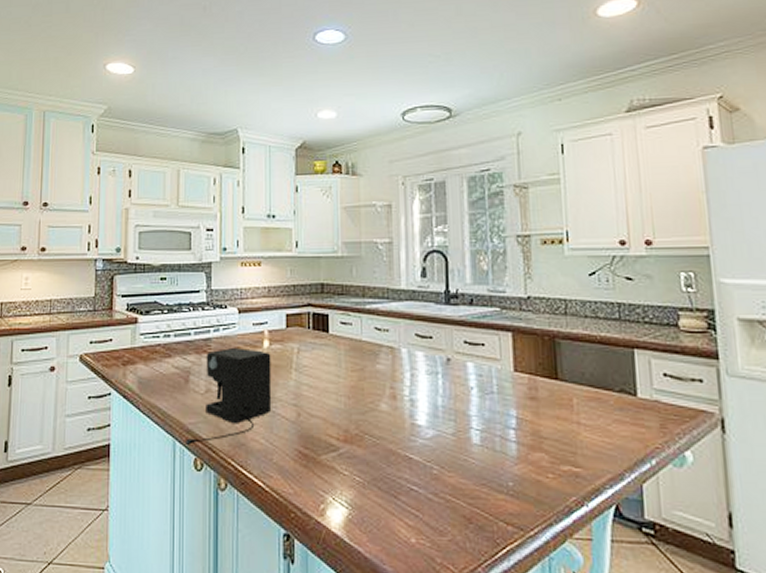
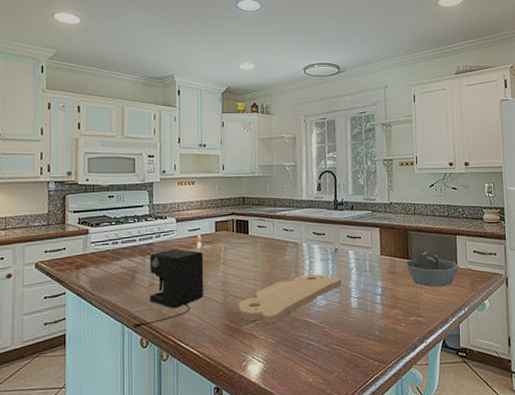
cutting board: none [315,392,457,456] -> present [238,274,341,324]
bowl: none [551,370,641,425] -> present [404,251,460,287]

